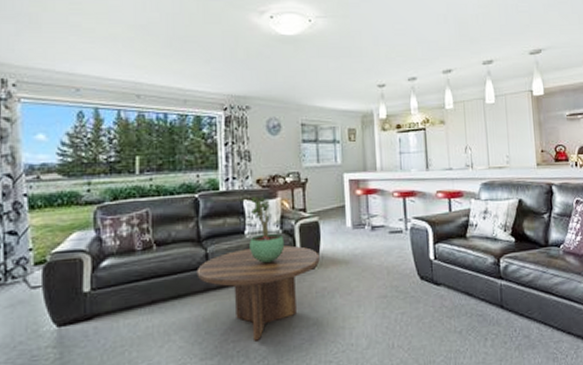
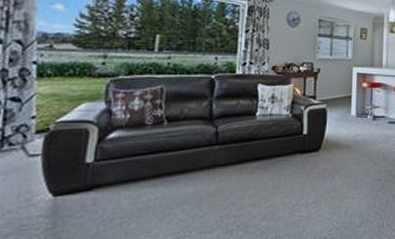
coffee table: present [197,245,320,341] -> none [205,129,324,217]
potted plant: present [249,196,285,263] -> none [259,81,293,143]

